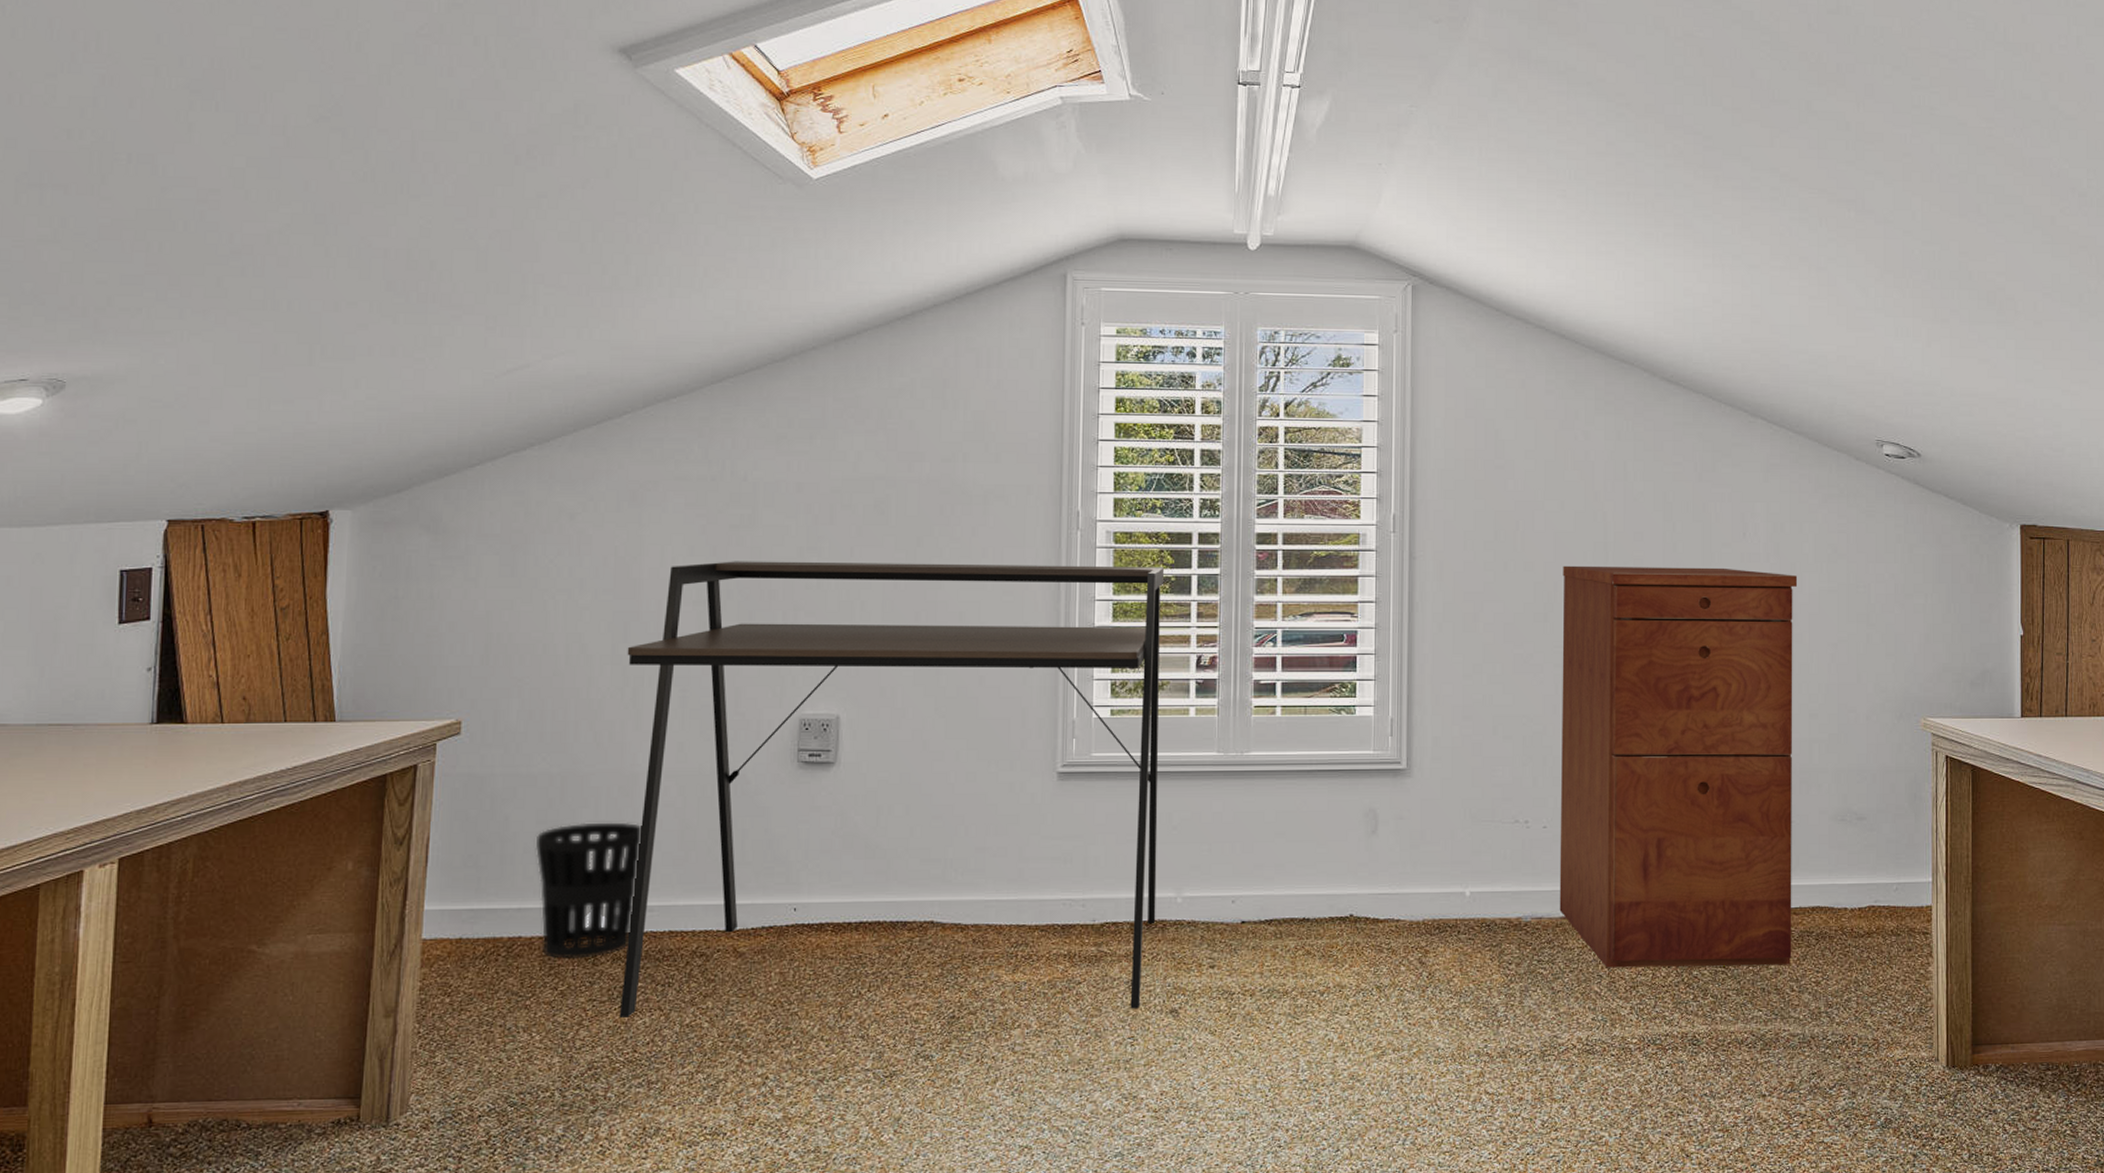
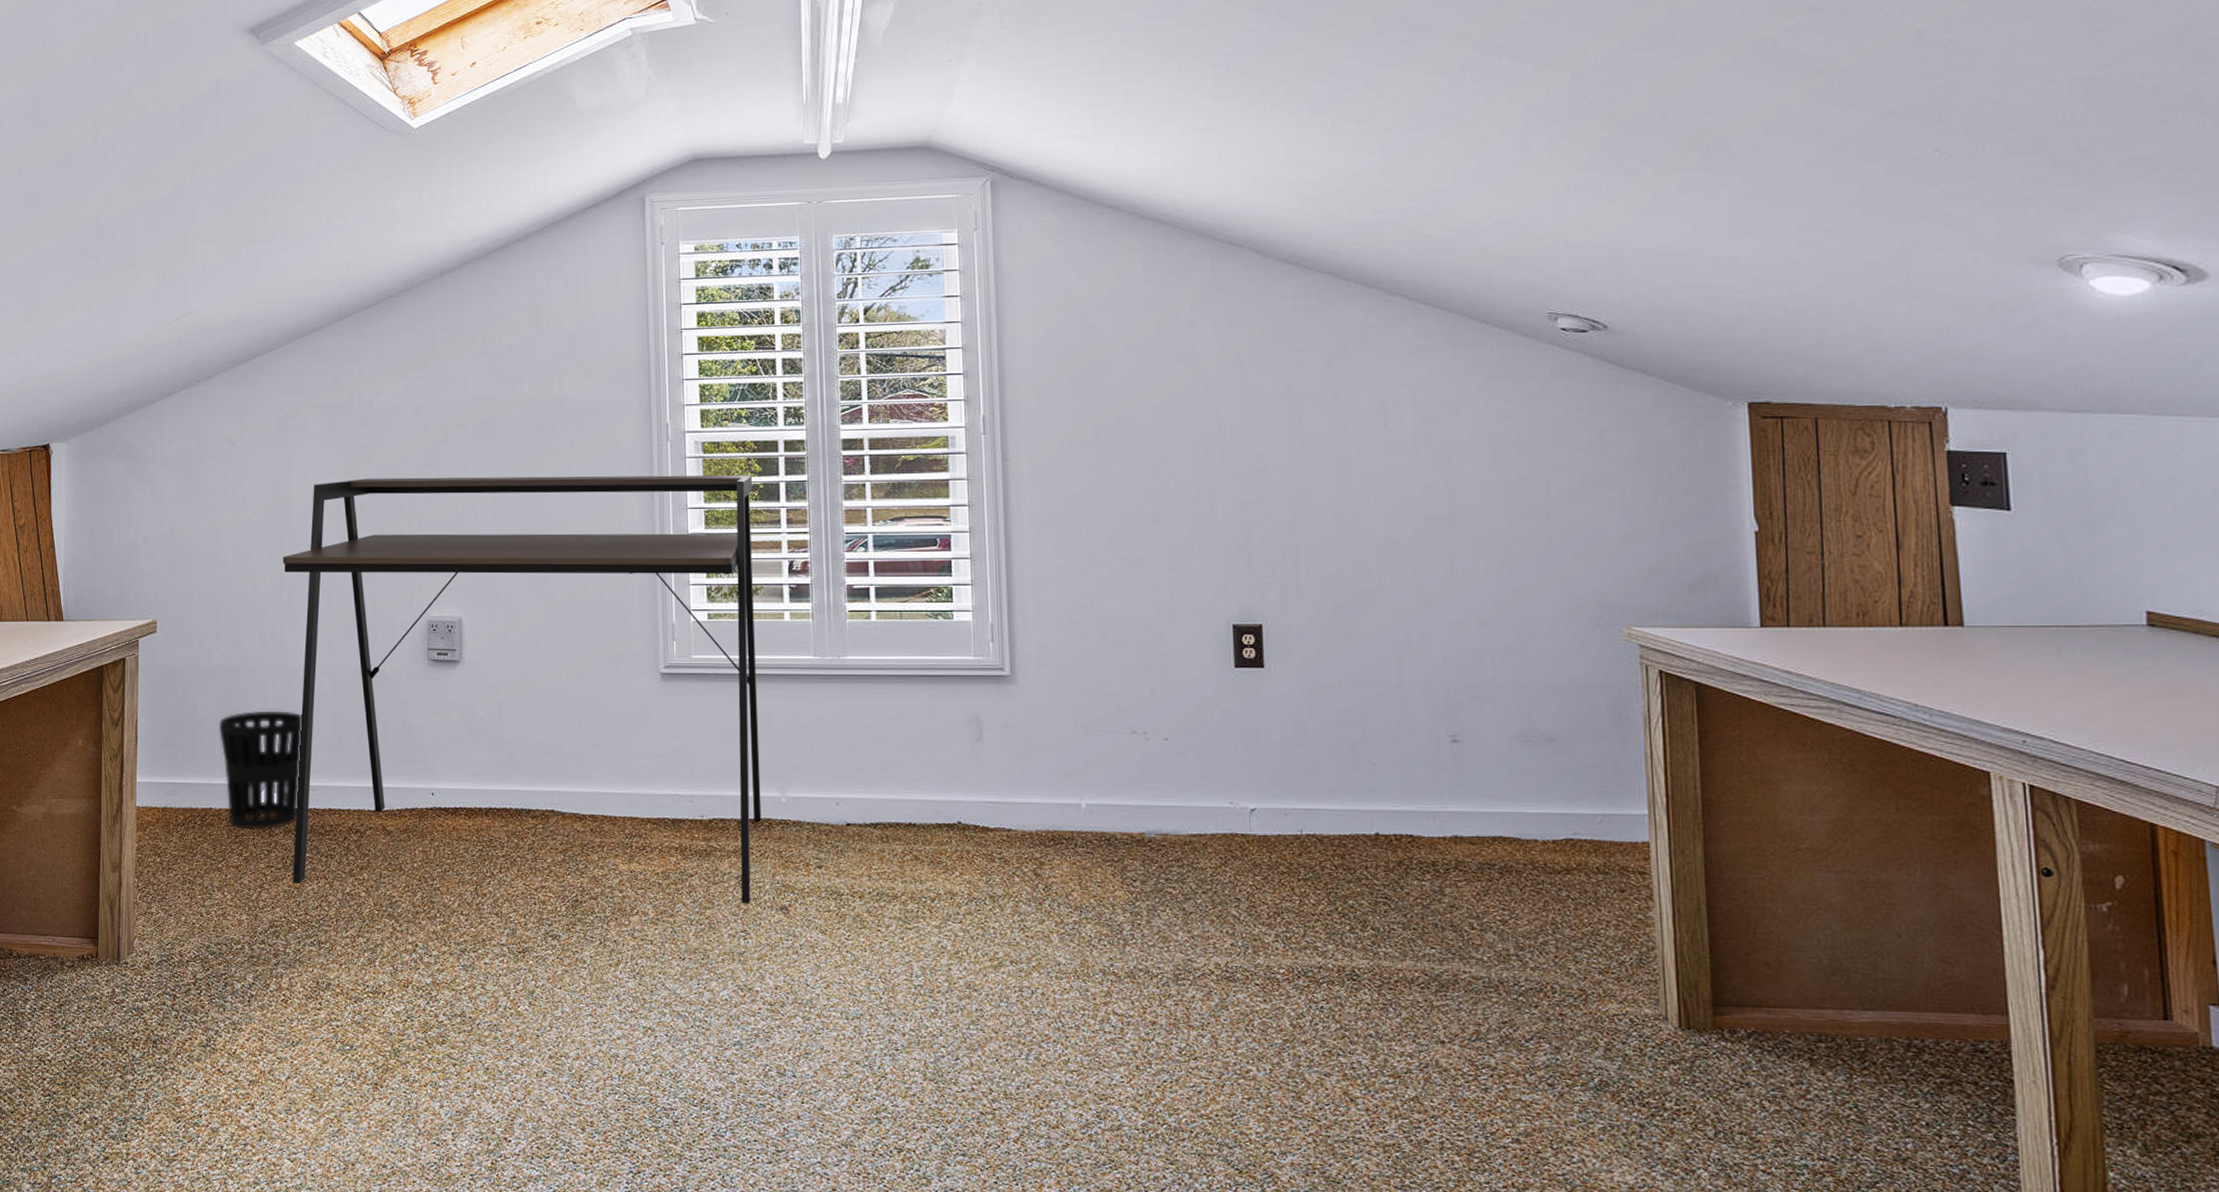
filing cabinet: present [1559,565,1798,968] -> none [1172,461,1470,900]

